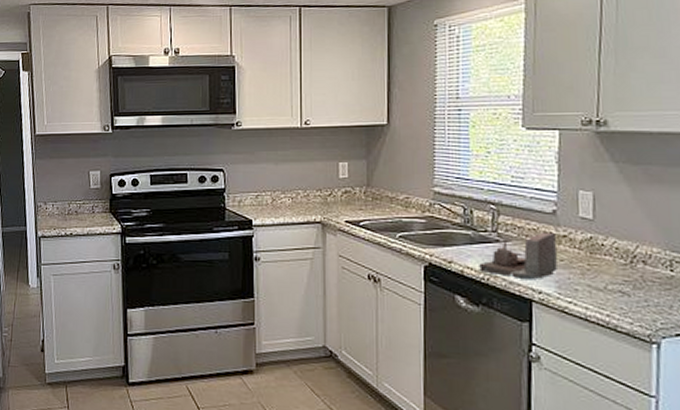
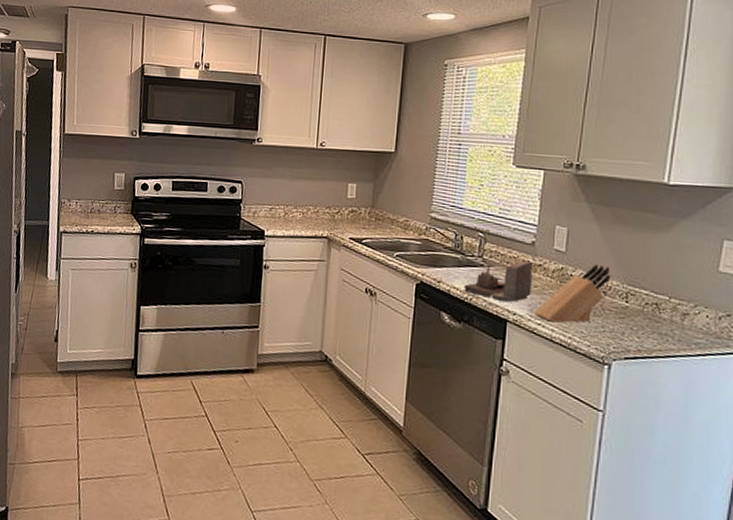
knife block: none [562,230,649,299] -> present [533,264,610,323]

